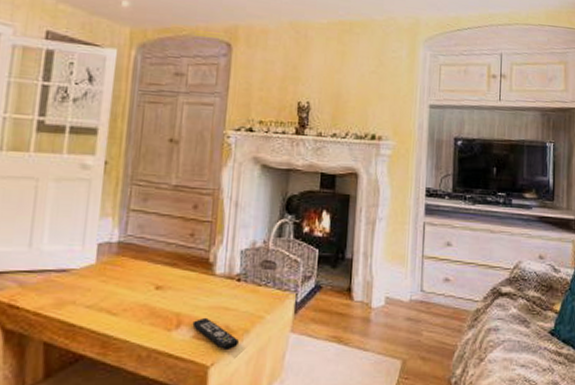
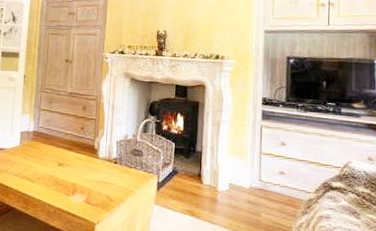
remote control: present [192,317,239,351] -> none [83,188,116,214]

